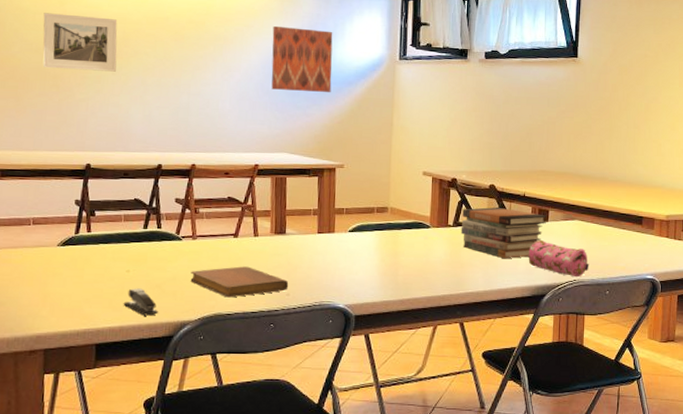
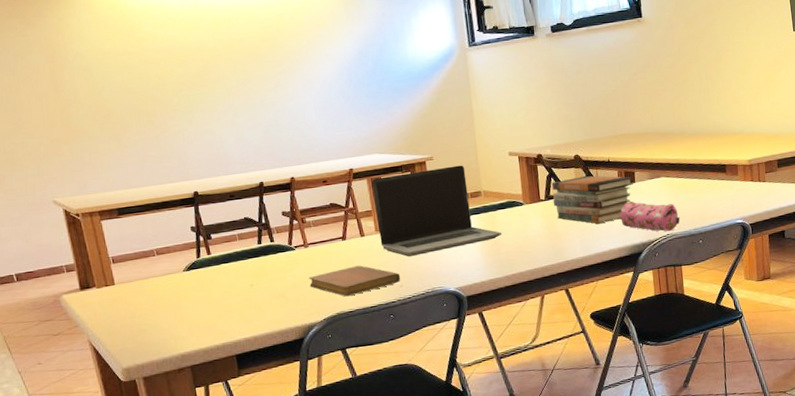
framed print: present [42,13,118,72] -> none [125,49,203,107]
stapler: present [123,288,159,316] -> none [253,299,287,324]
wall art: present [271,25,333,92] -> none [342,28,409,95]
laptop computer: none [274,177,403,265] -> present [371,165,502,257]

